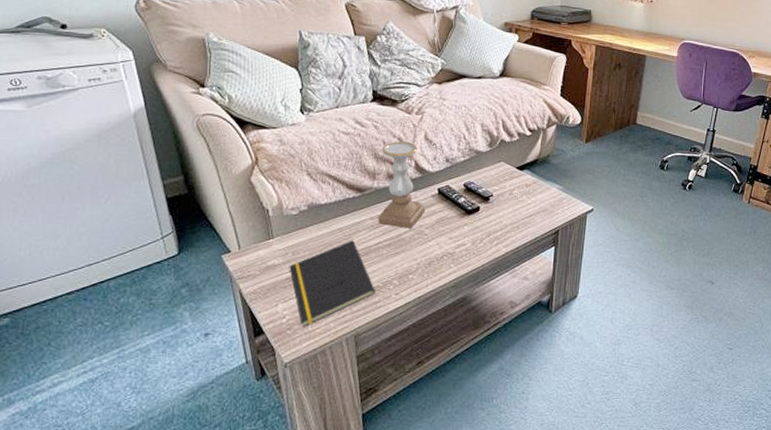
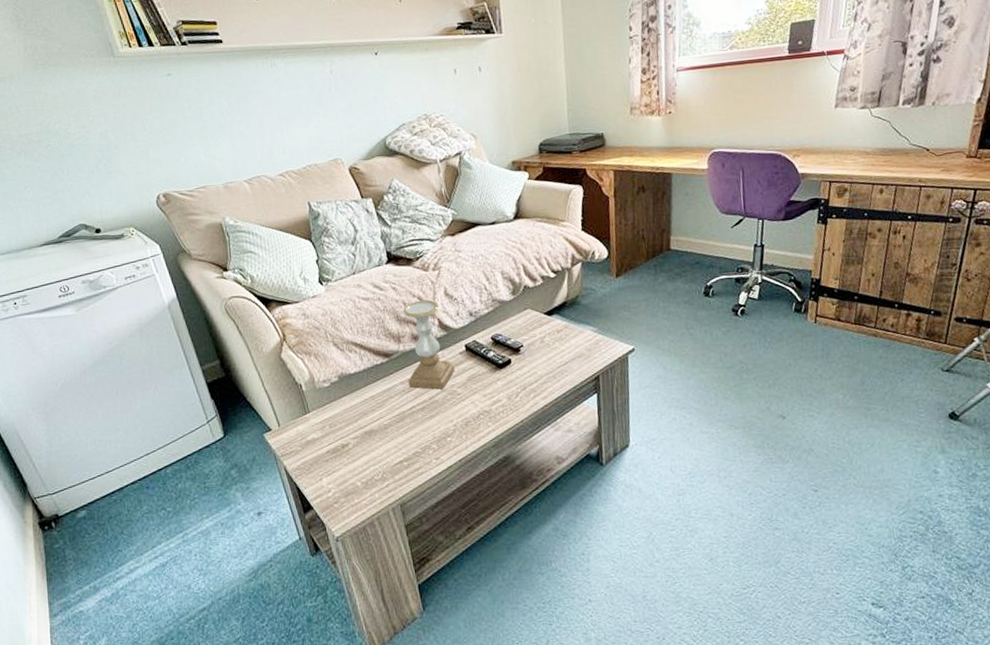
notepad: present [289,240,376,327] -> none [328,407,416,500]

